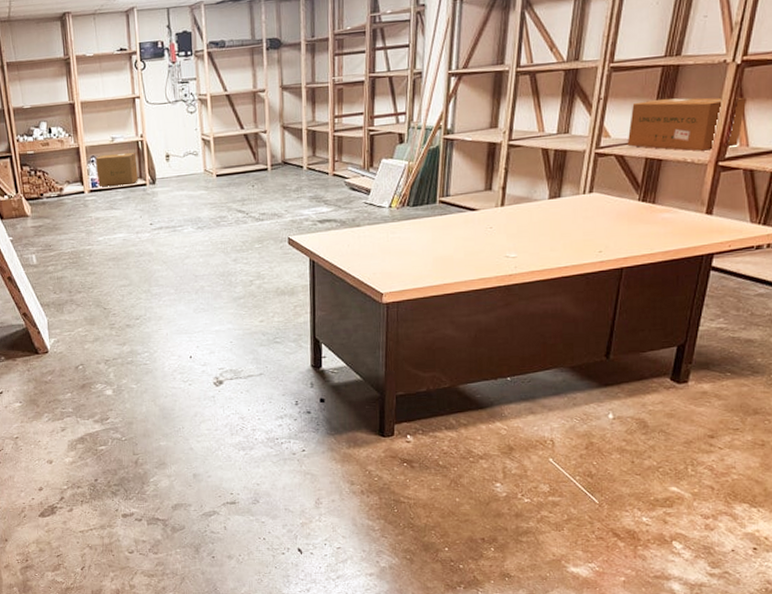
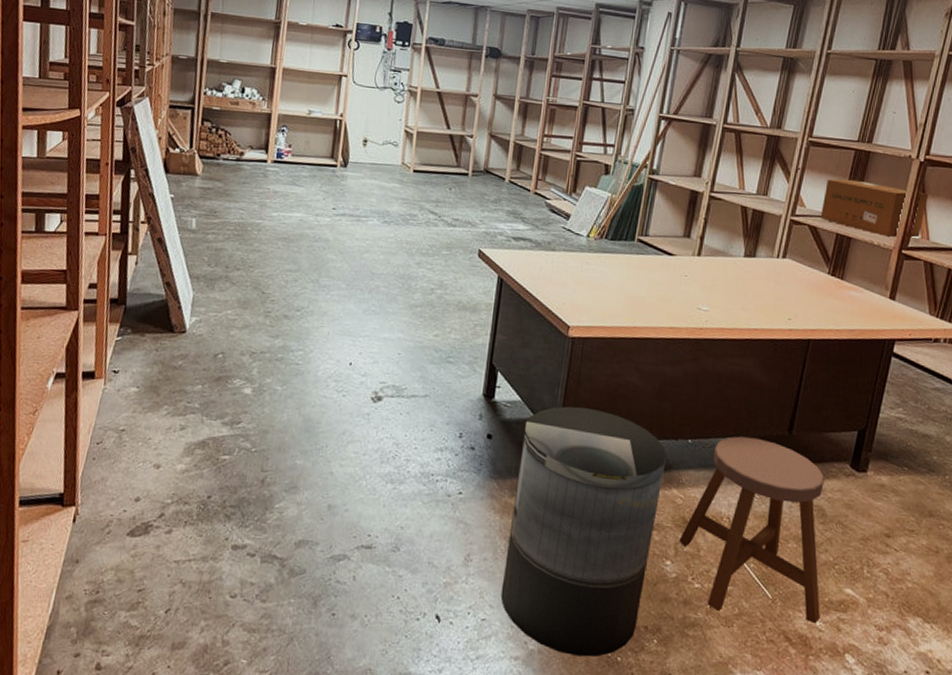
box: present [95,152,138,188] -> none [284,126,332,164]
trash can: none [350,363,488,568] -> present [501,406,666,657]
stool: none [506,367,646,520] -> present [679,436,824,624]

